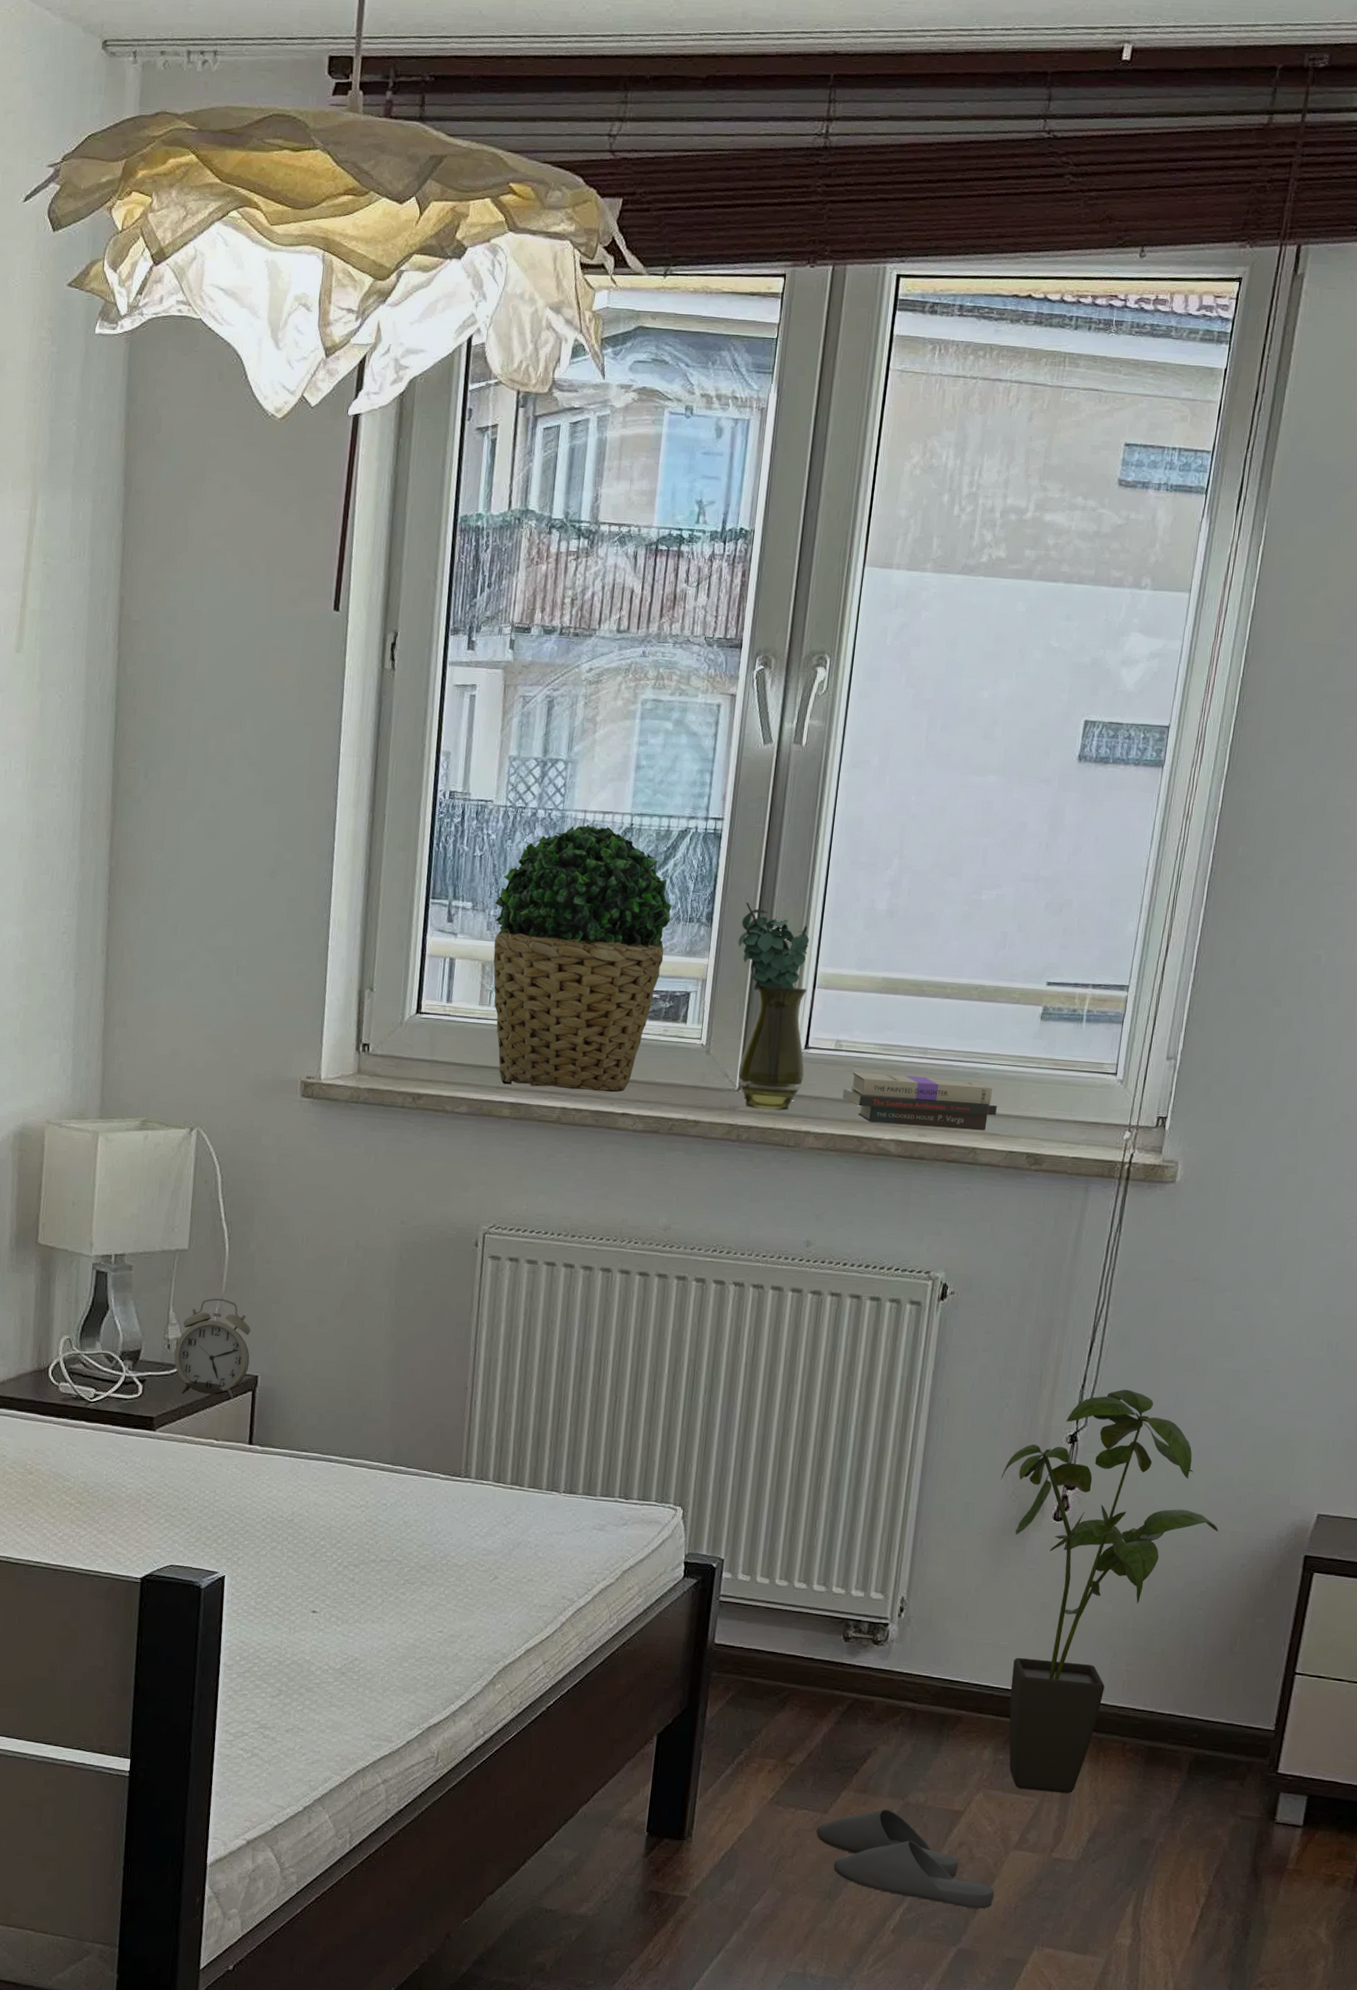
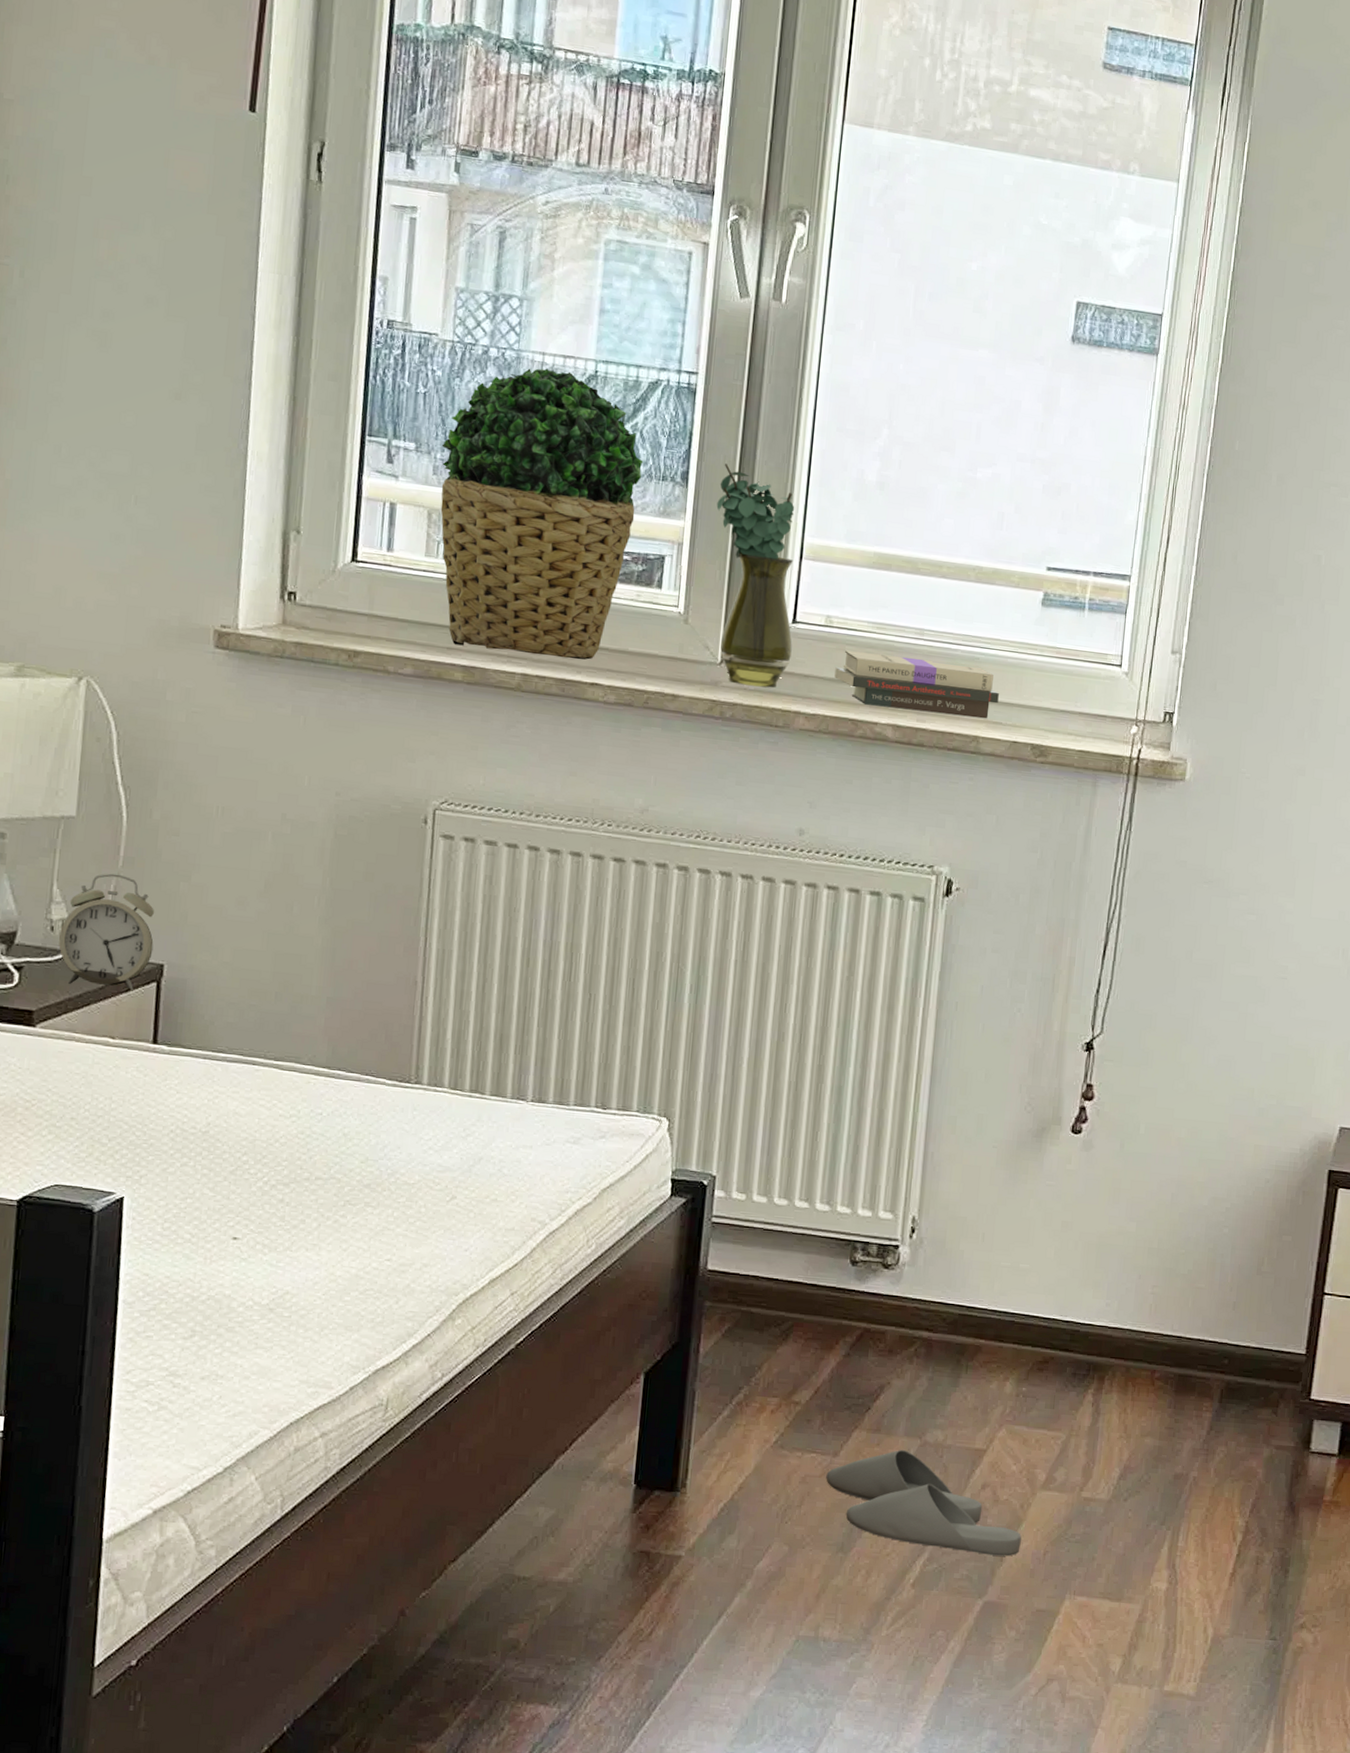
house plant: present [1000,1389,1219,1793] -> none [1014,994,1242,1427]

